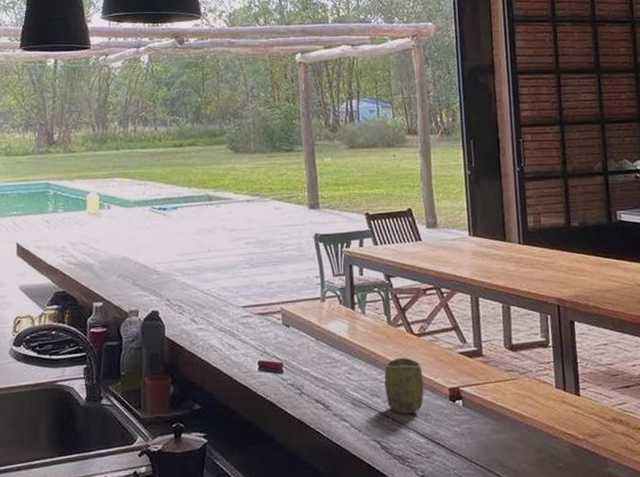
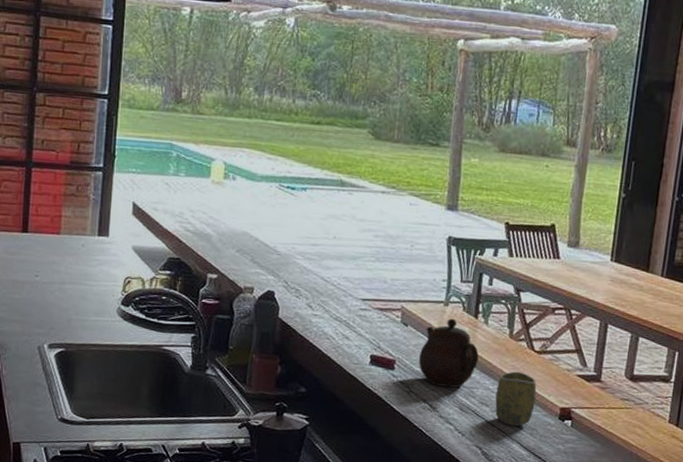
teapot: none [305,313,362,384] -> present [419,318,479,388]

